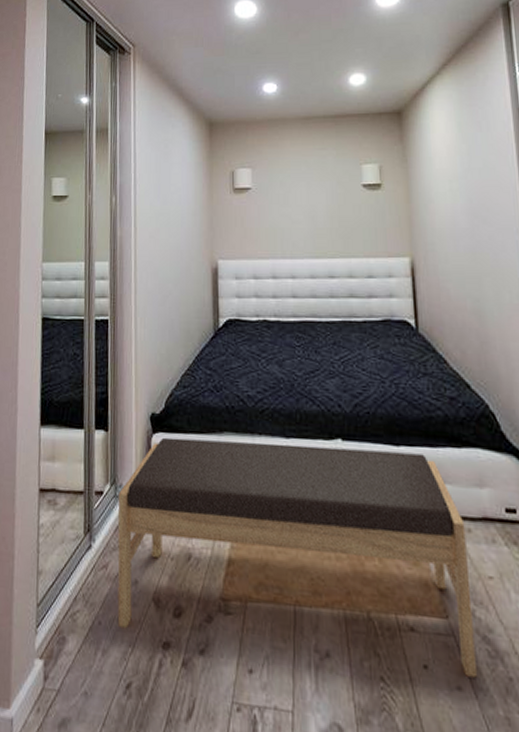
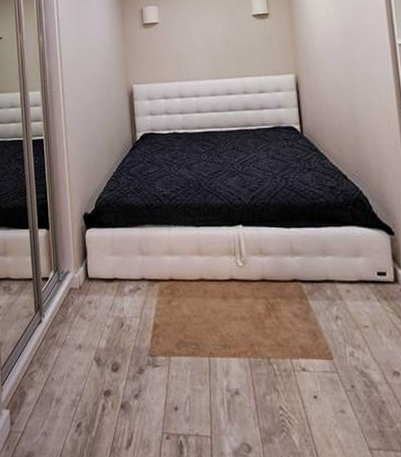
bench: present [117,437,477,678] -> none [61,231,356,403]

